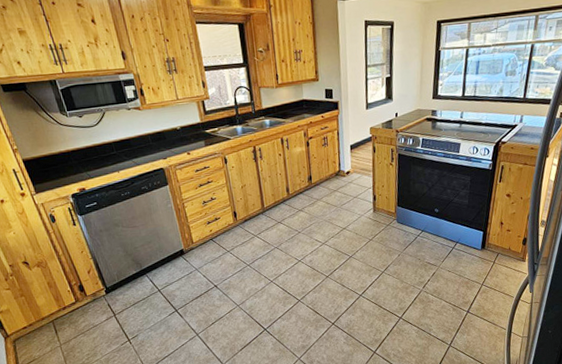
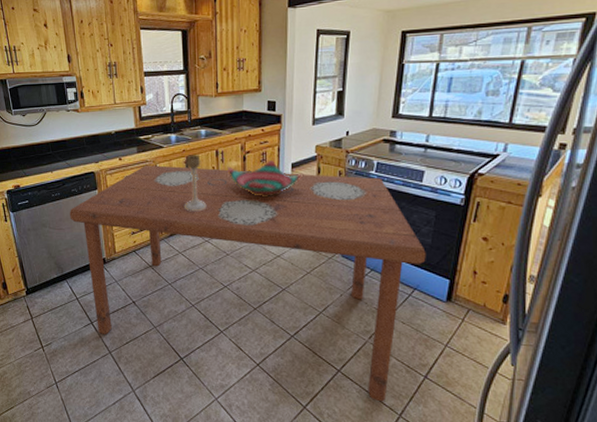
table: none [142,152,465,337] -> present [70,164,426,402]
candle holder: none [253,143,277,197] -> present [185,155,207,212]
decorative bowl: none [293,144,362,177] -> present [227,160,304,196]

